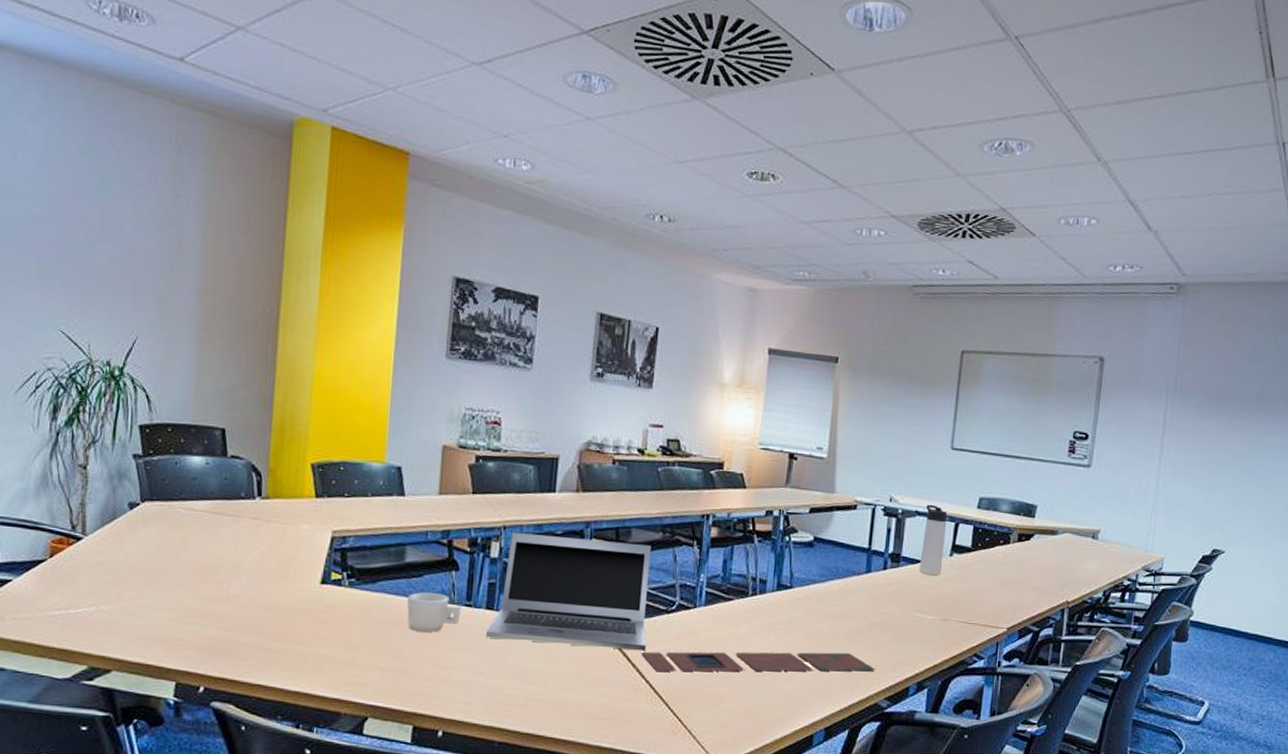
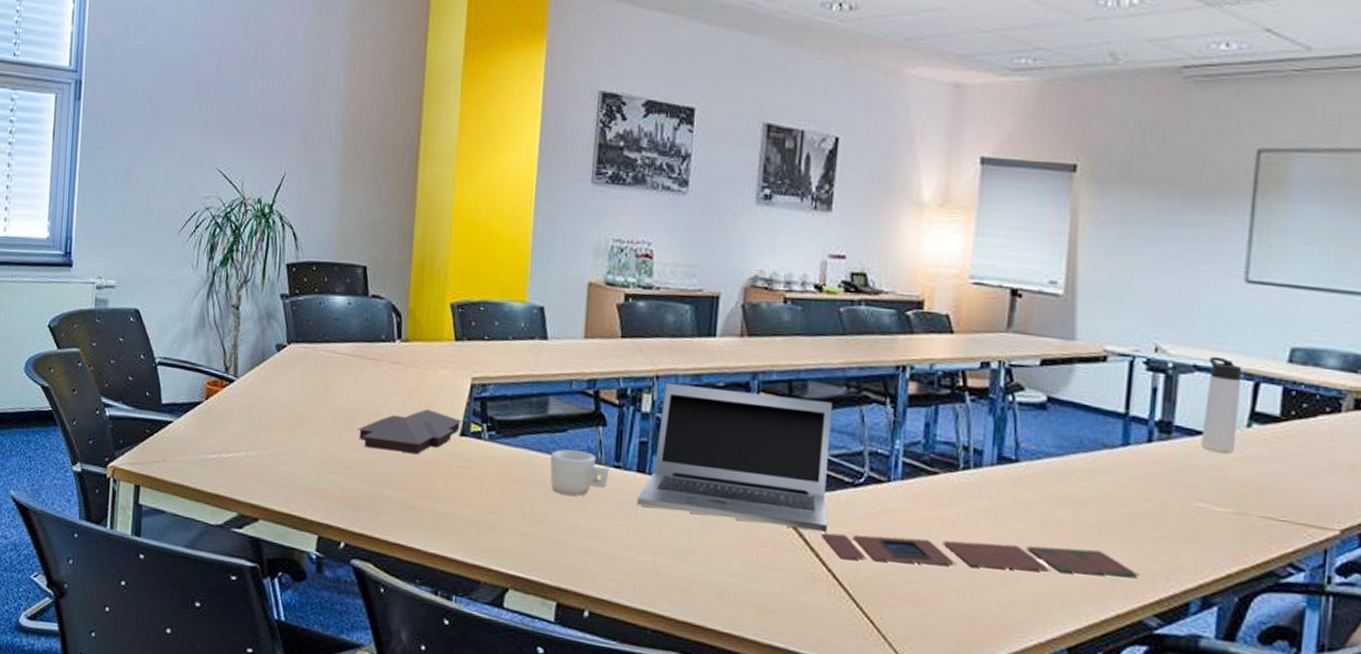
papers: none [216,561,324,601] -> present [357,409,463,453]

